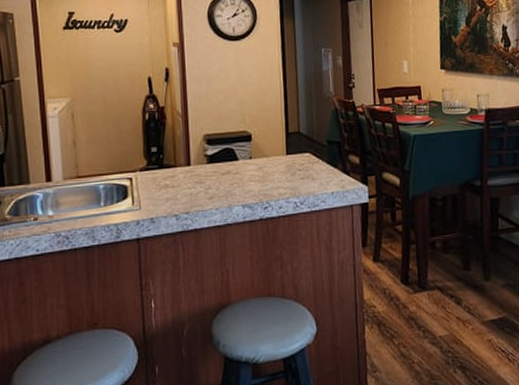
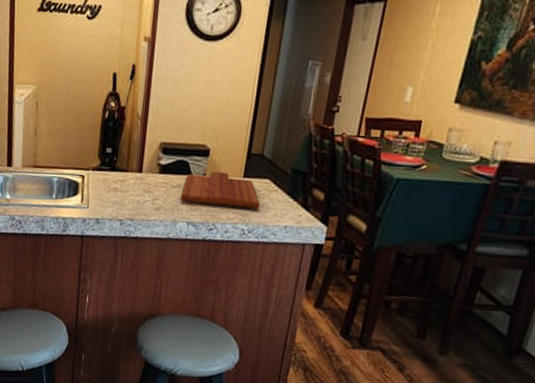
cutting board: none [231,152,307,186] -> present [180,171,261,209]

